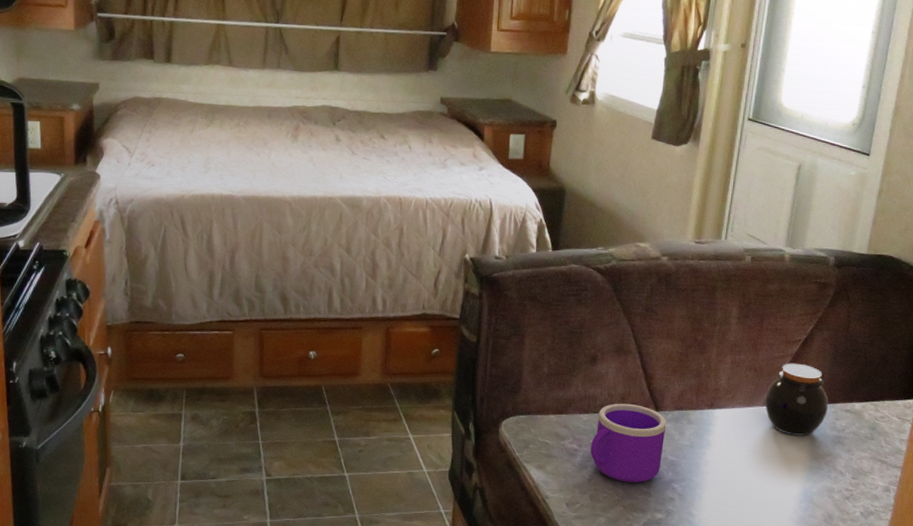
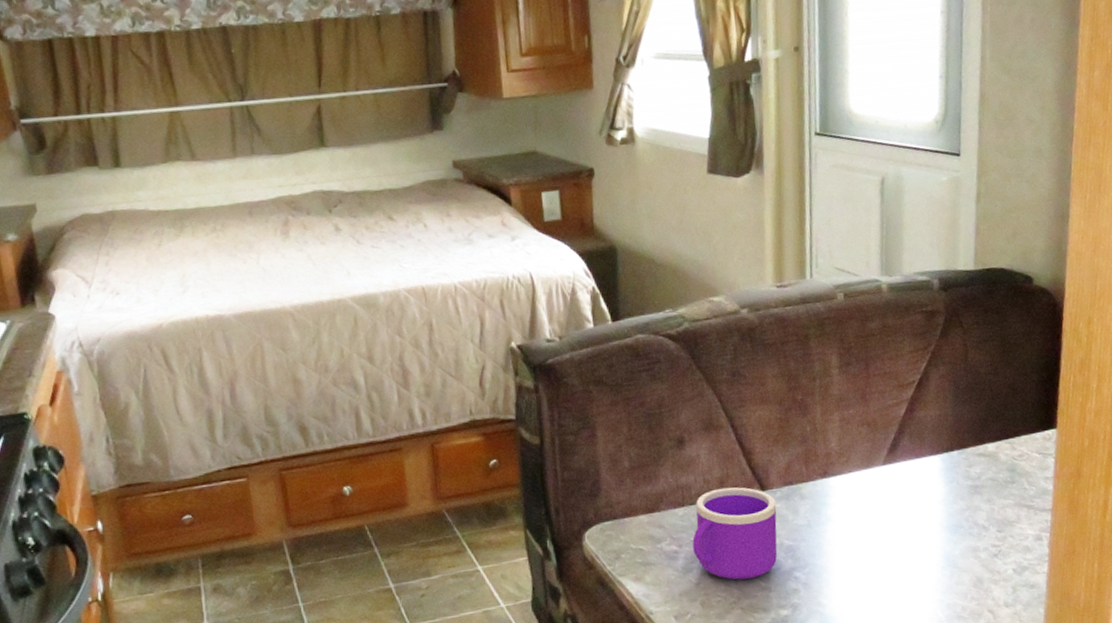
jar: present [765,363,829,436] -> none [884,408,958,494]

